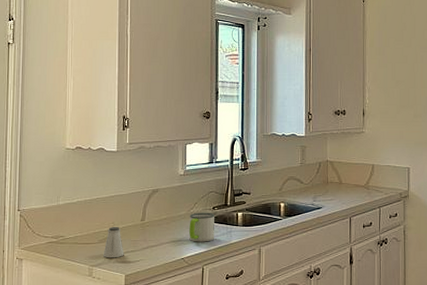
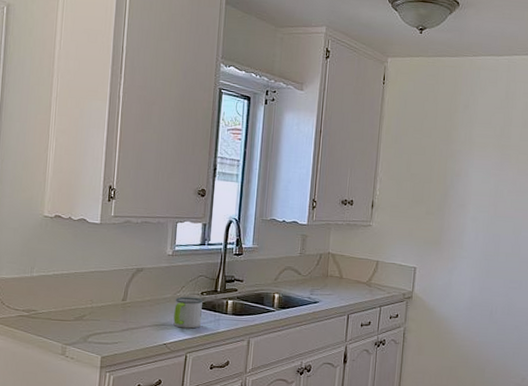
saltshaker: present [103,226,124,258] -> none [78,304,102,338]

